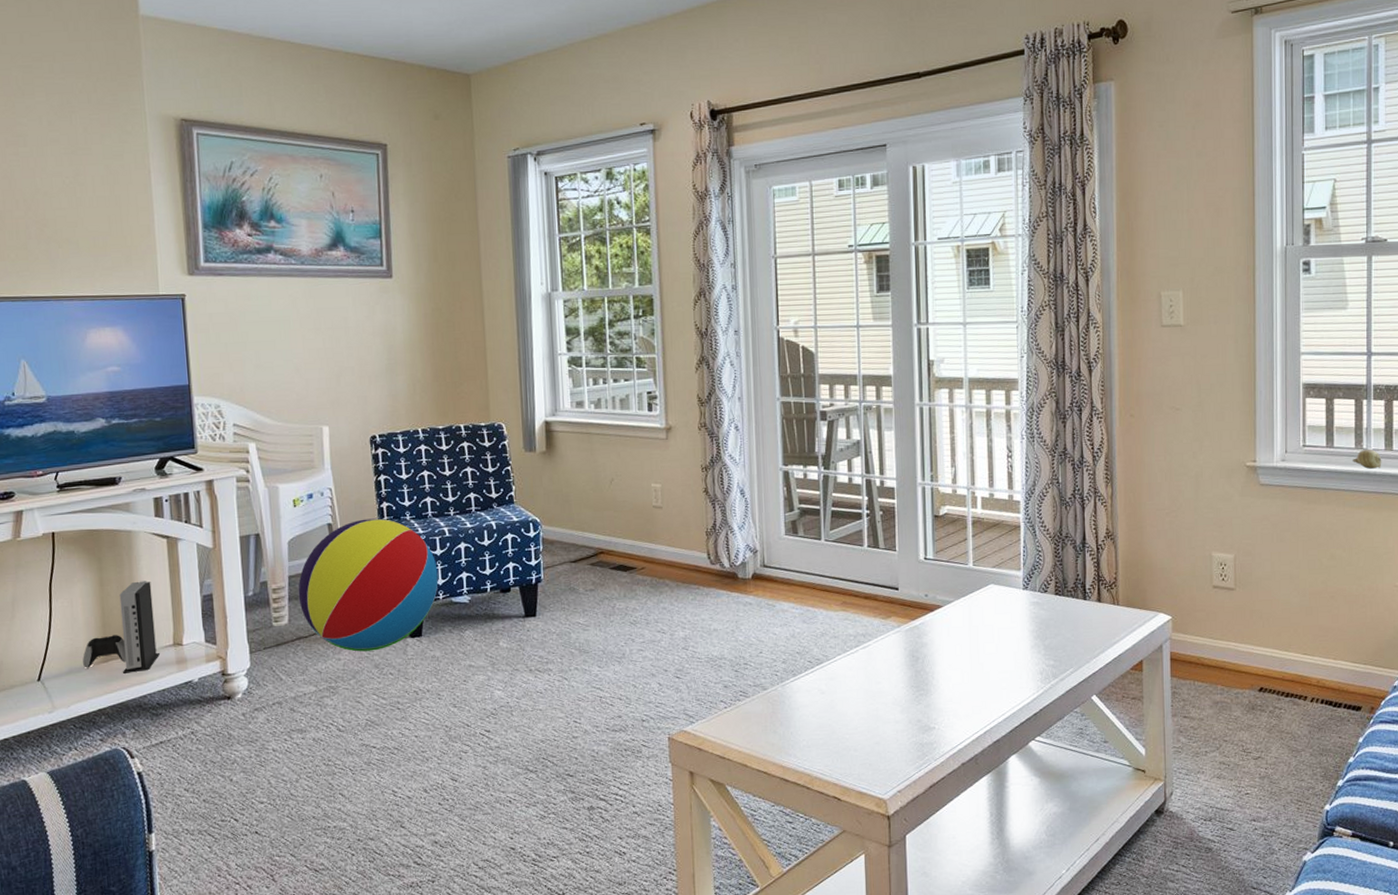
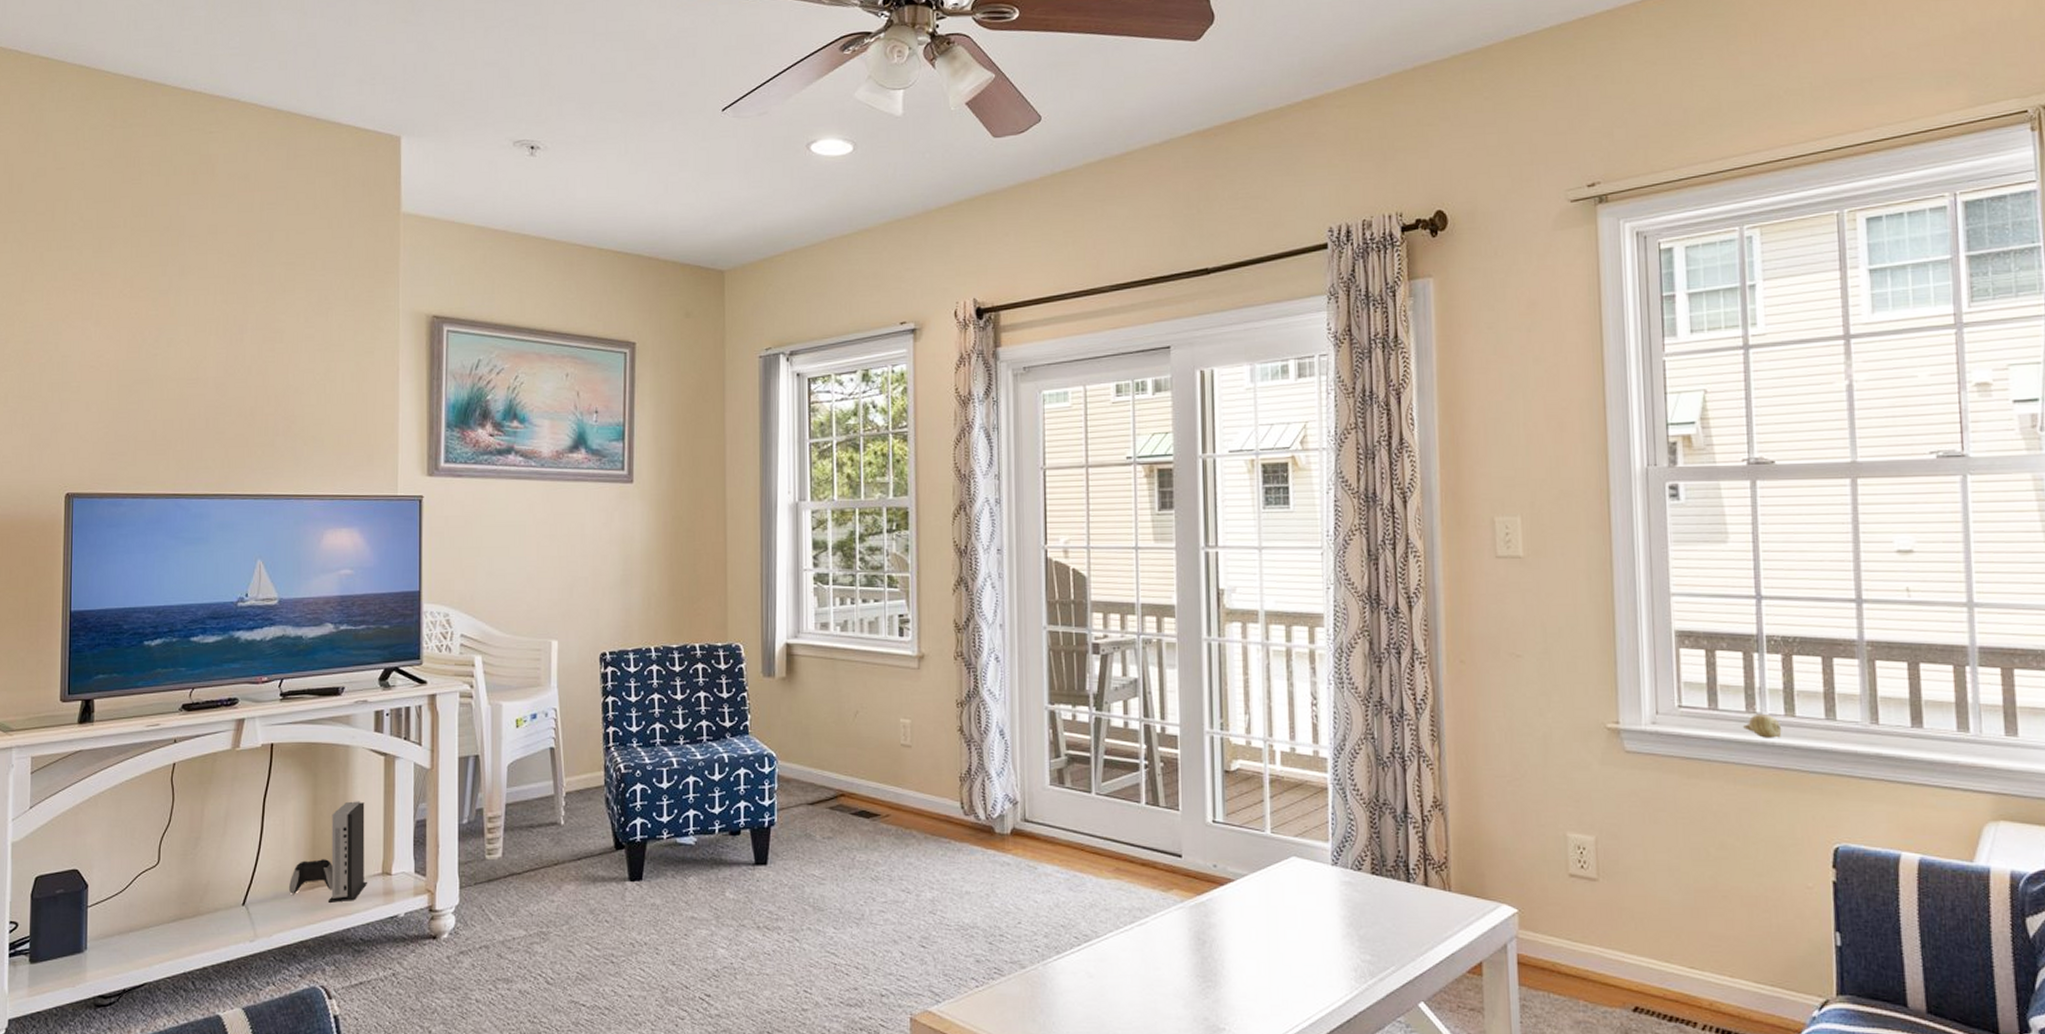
beach ball: present [298,518,439,652] -> none [514,744,663,894]

